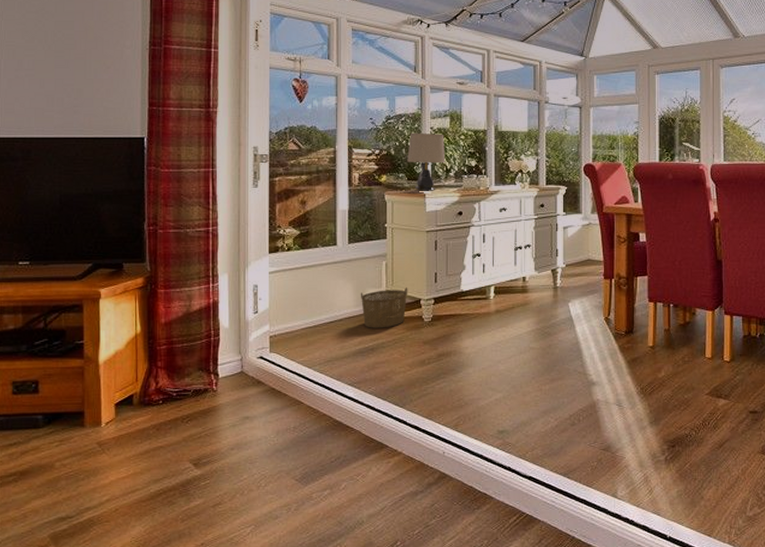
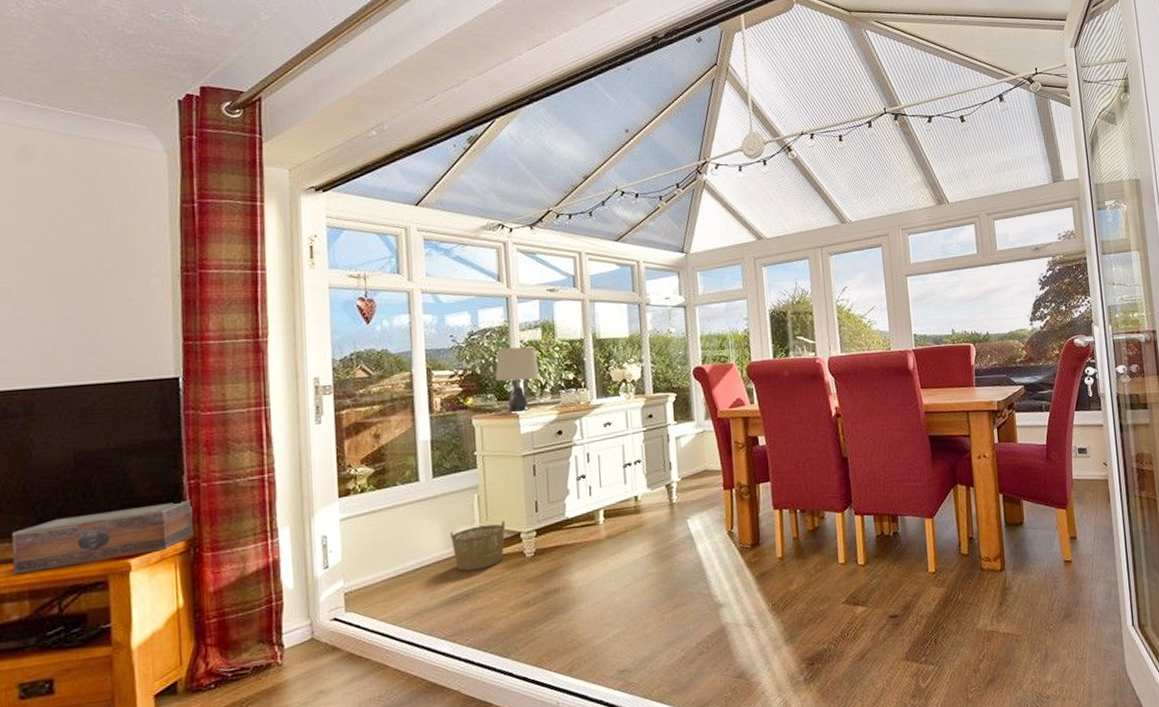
decorative box: none [10,243,151,292] -> present [12,499,194,575]

